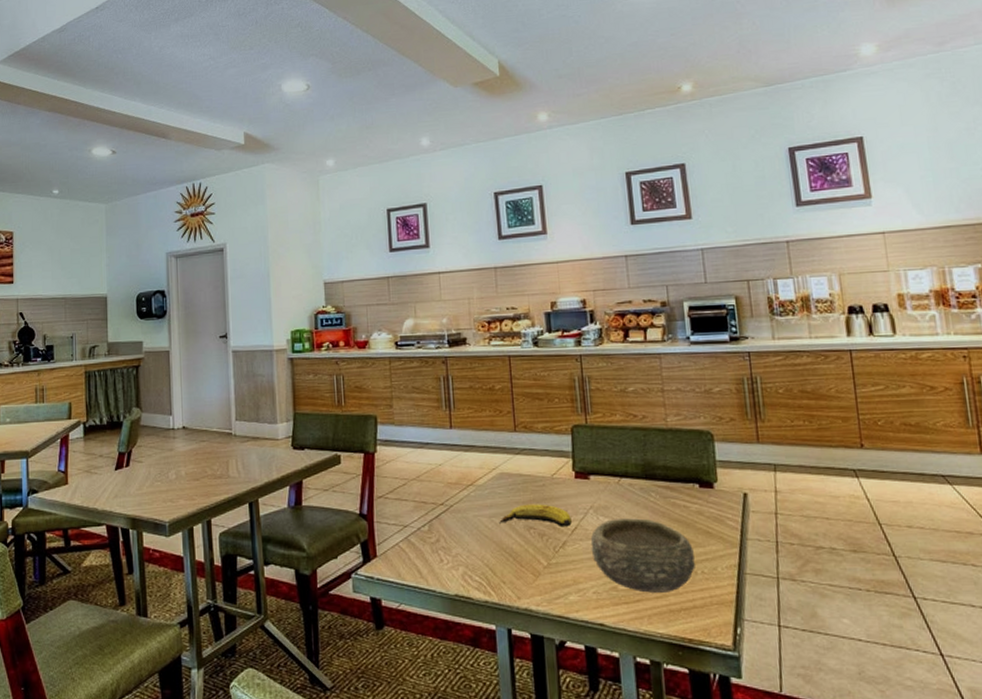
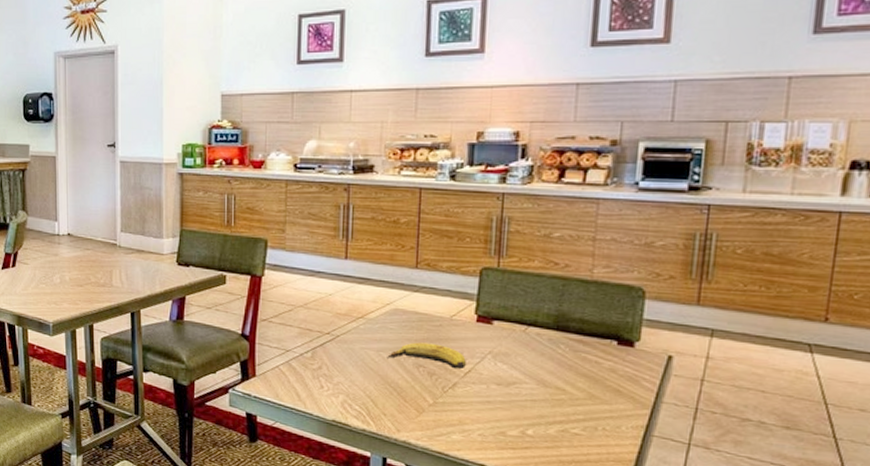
bowl: present [590,518,695,593] -> none [483,366,598,444]

